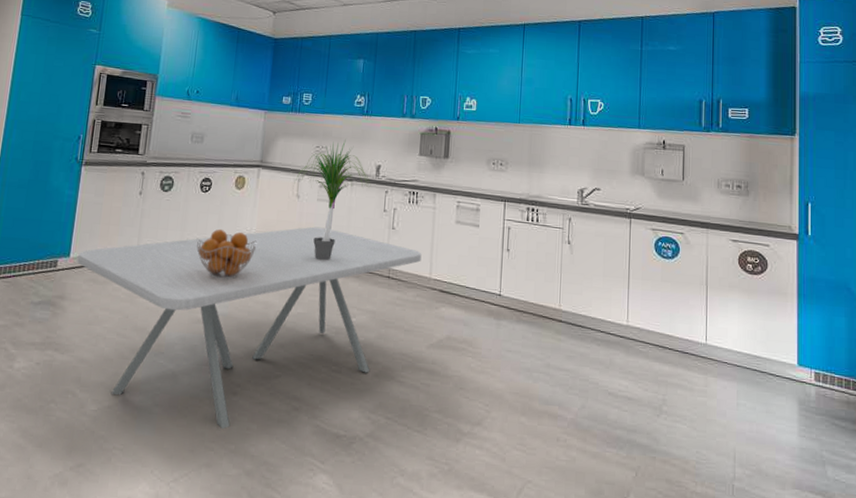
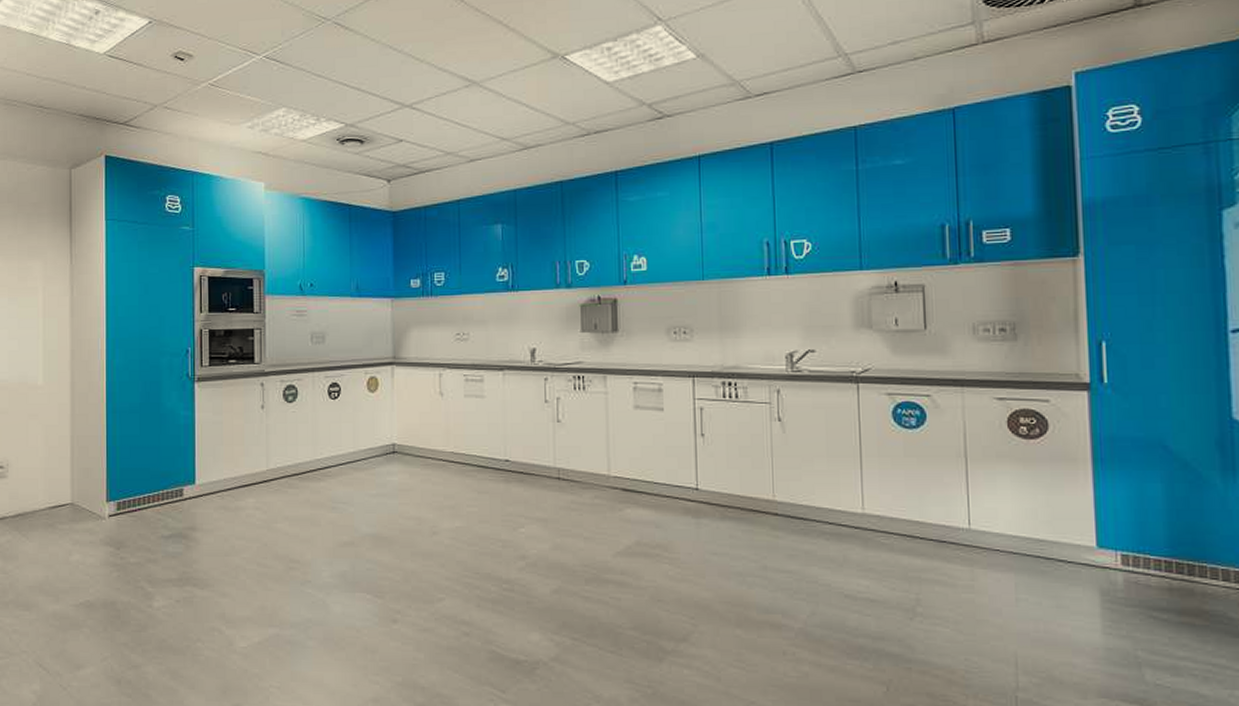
dining table: present [77,226,422,429] -> none [204,427,596,660]
fruit basket: present [196,228,257,280] -> none [331,439,400,495]
potted plant: present [294,139,371,261] -> none [435,321,527,466]

